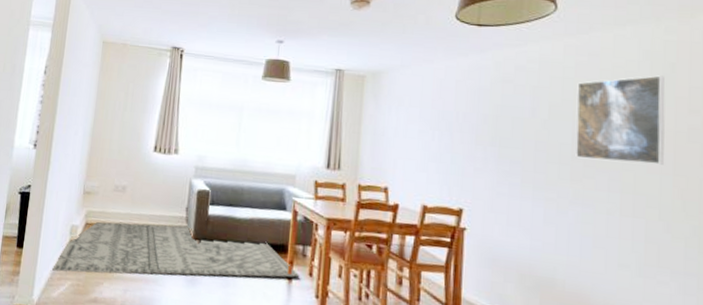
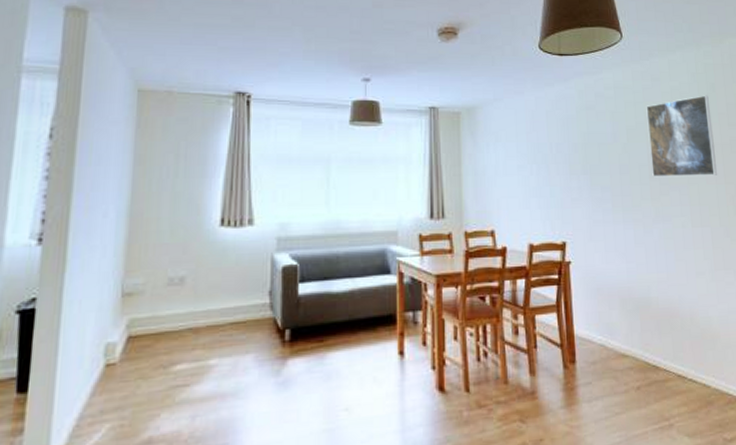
rug: present [50,221,300,278] -> none [75,314,412,416]

